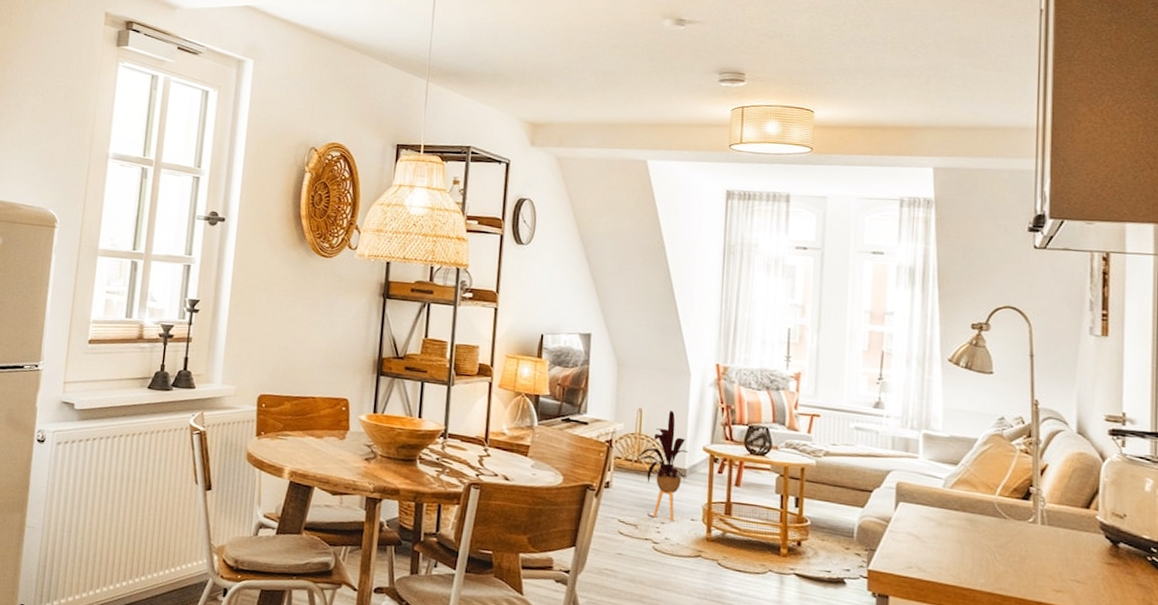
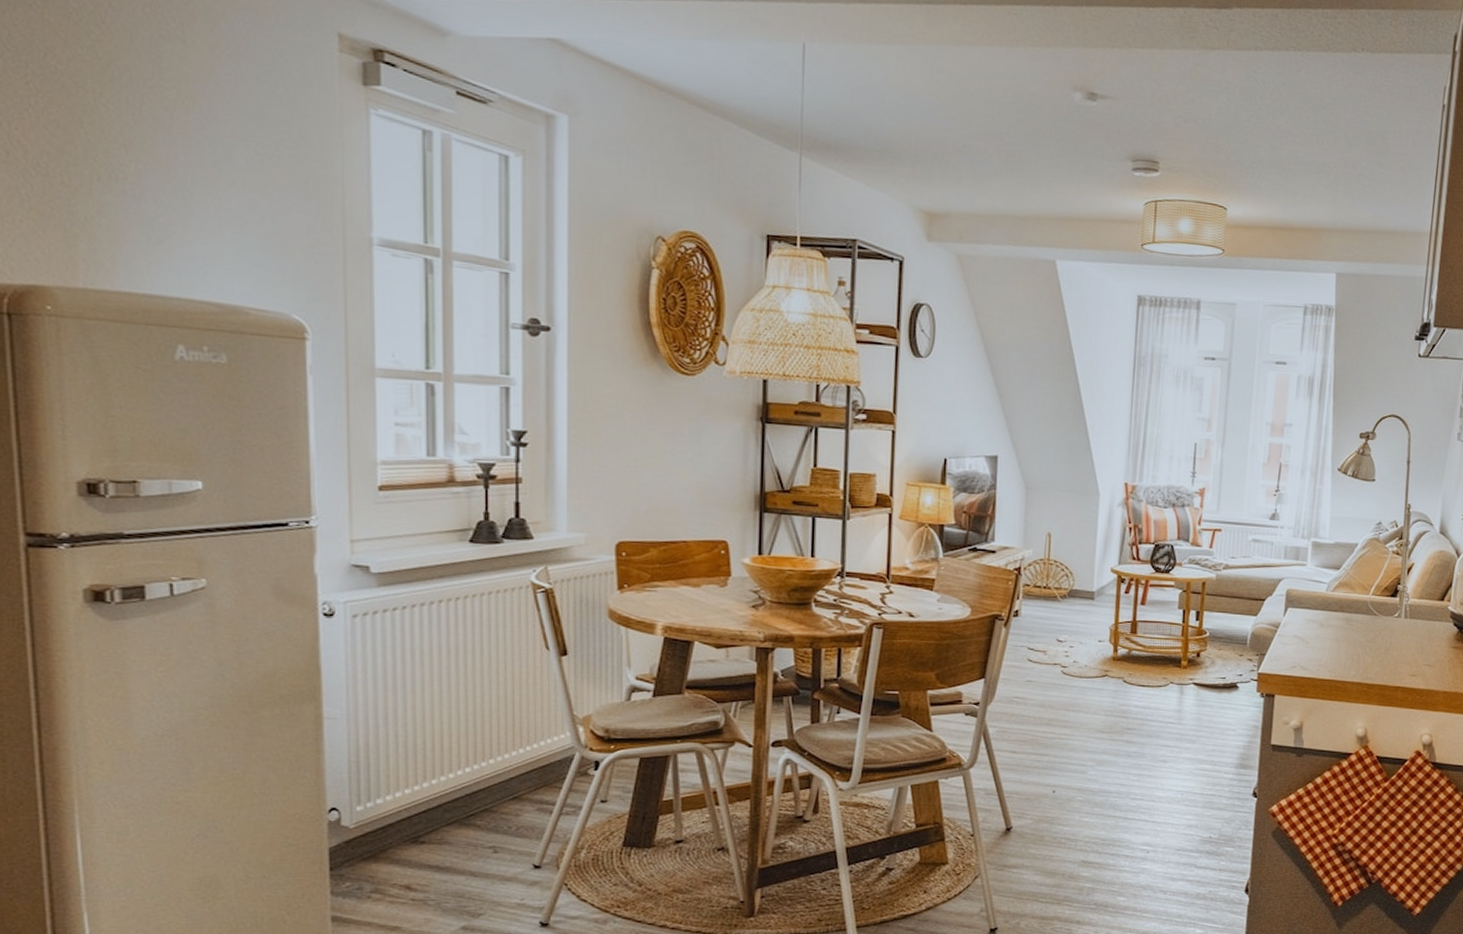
house plant: present [632,411,688,521] -> none [1041,533,1096,644]

